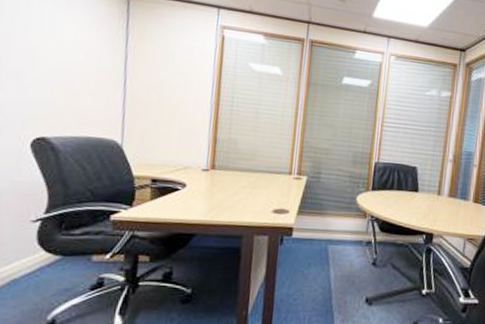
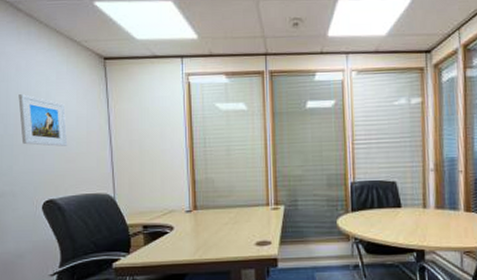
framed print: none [13,12,74,81] -> present [18,94,68,147]

